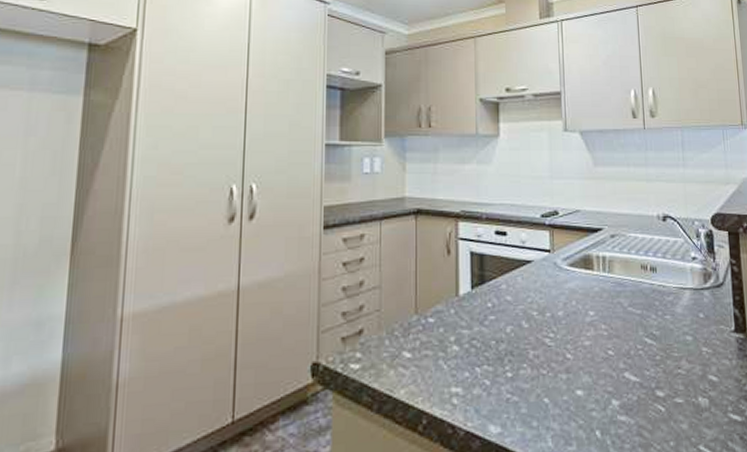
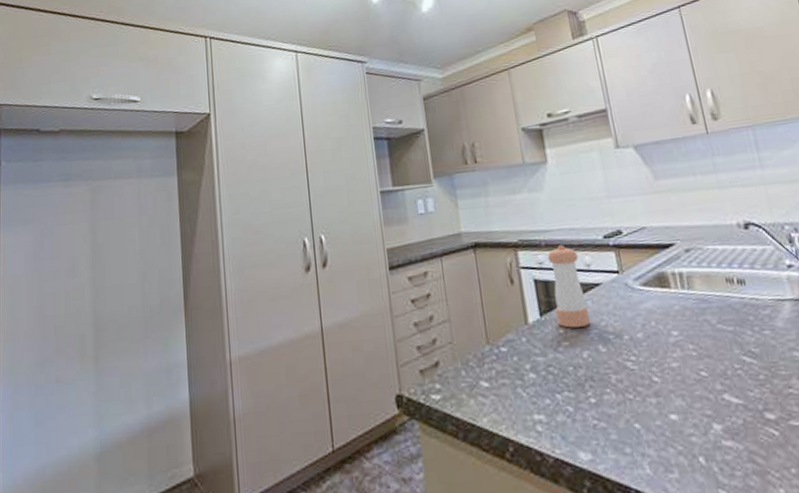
pepper shaker: none [486,220,517,302] -> present [547,245,590,328]

